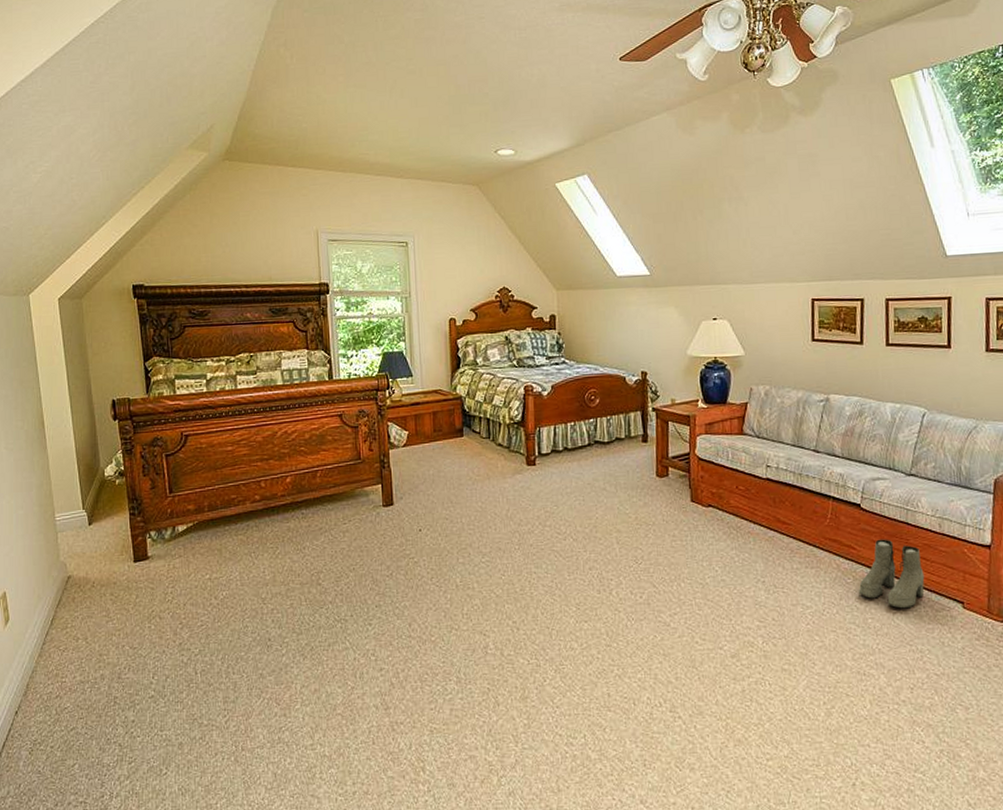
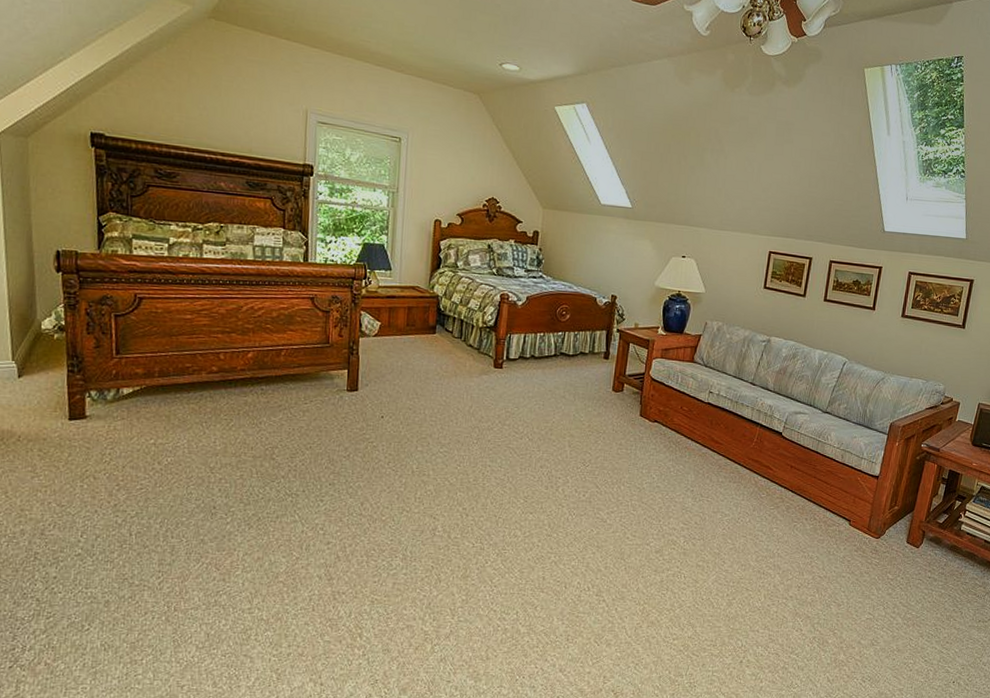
boots: present [858,539,925,609] -> none [769,463,824,522]

